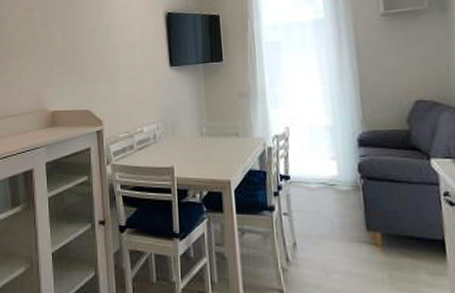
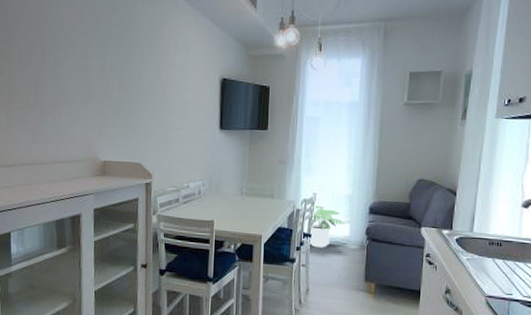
potted plant: none [285,141,330,192] -> present [308,205,345,248]

